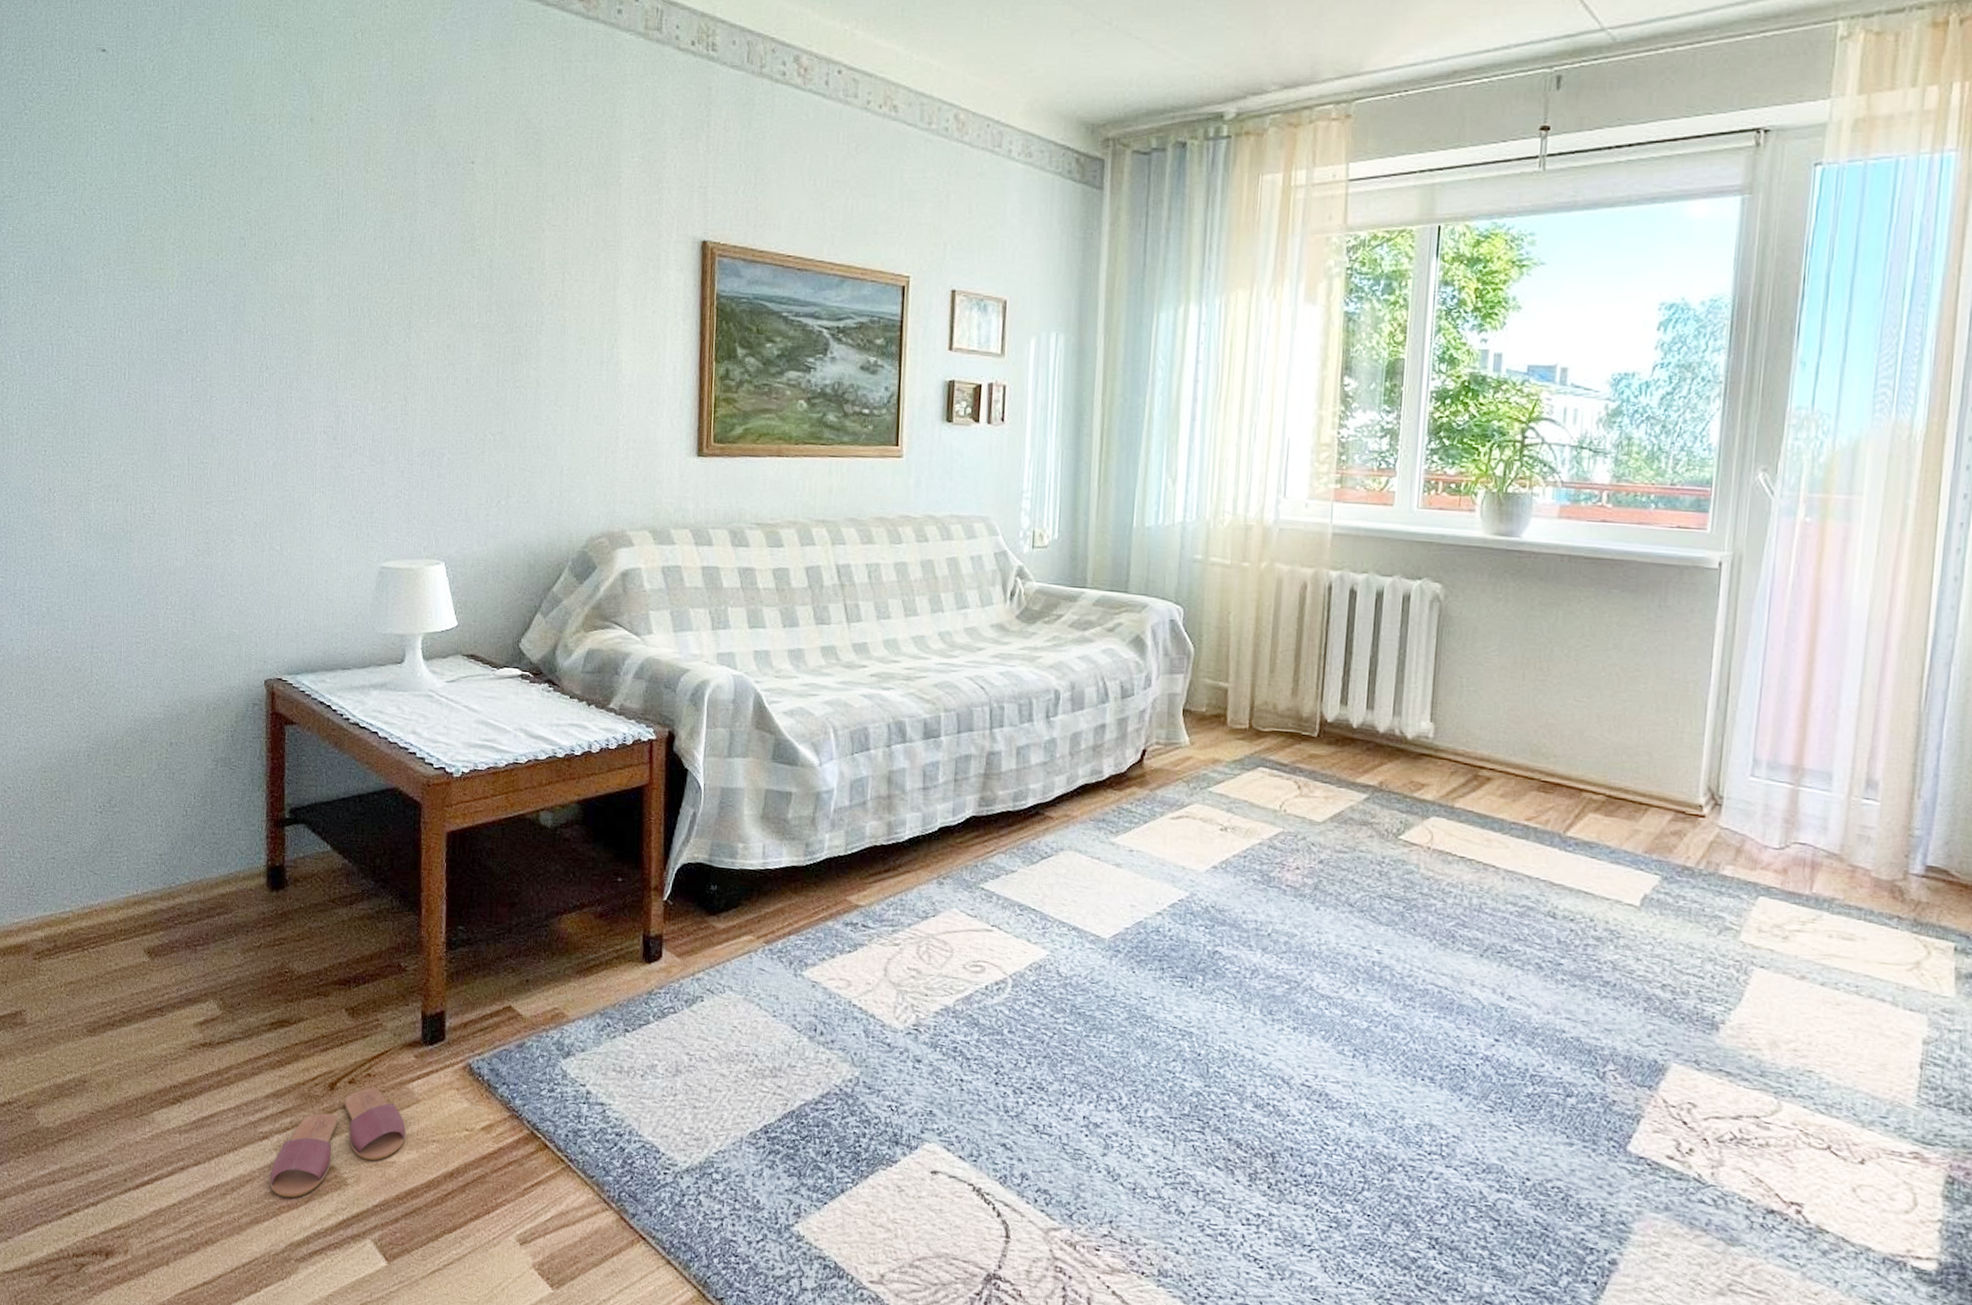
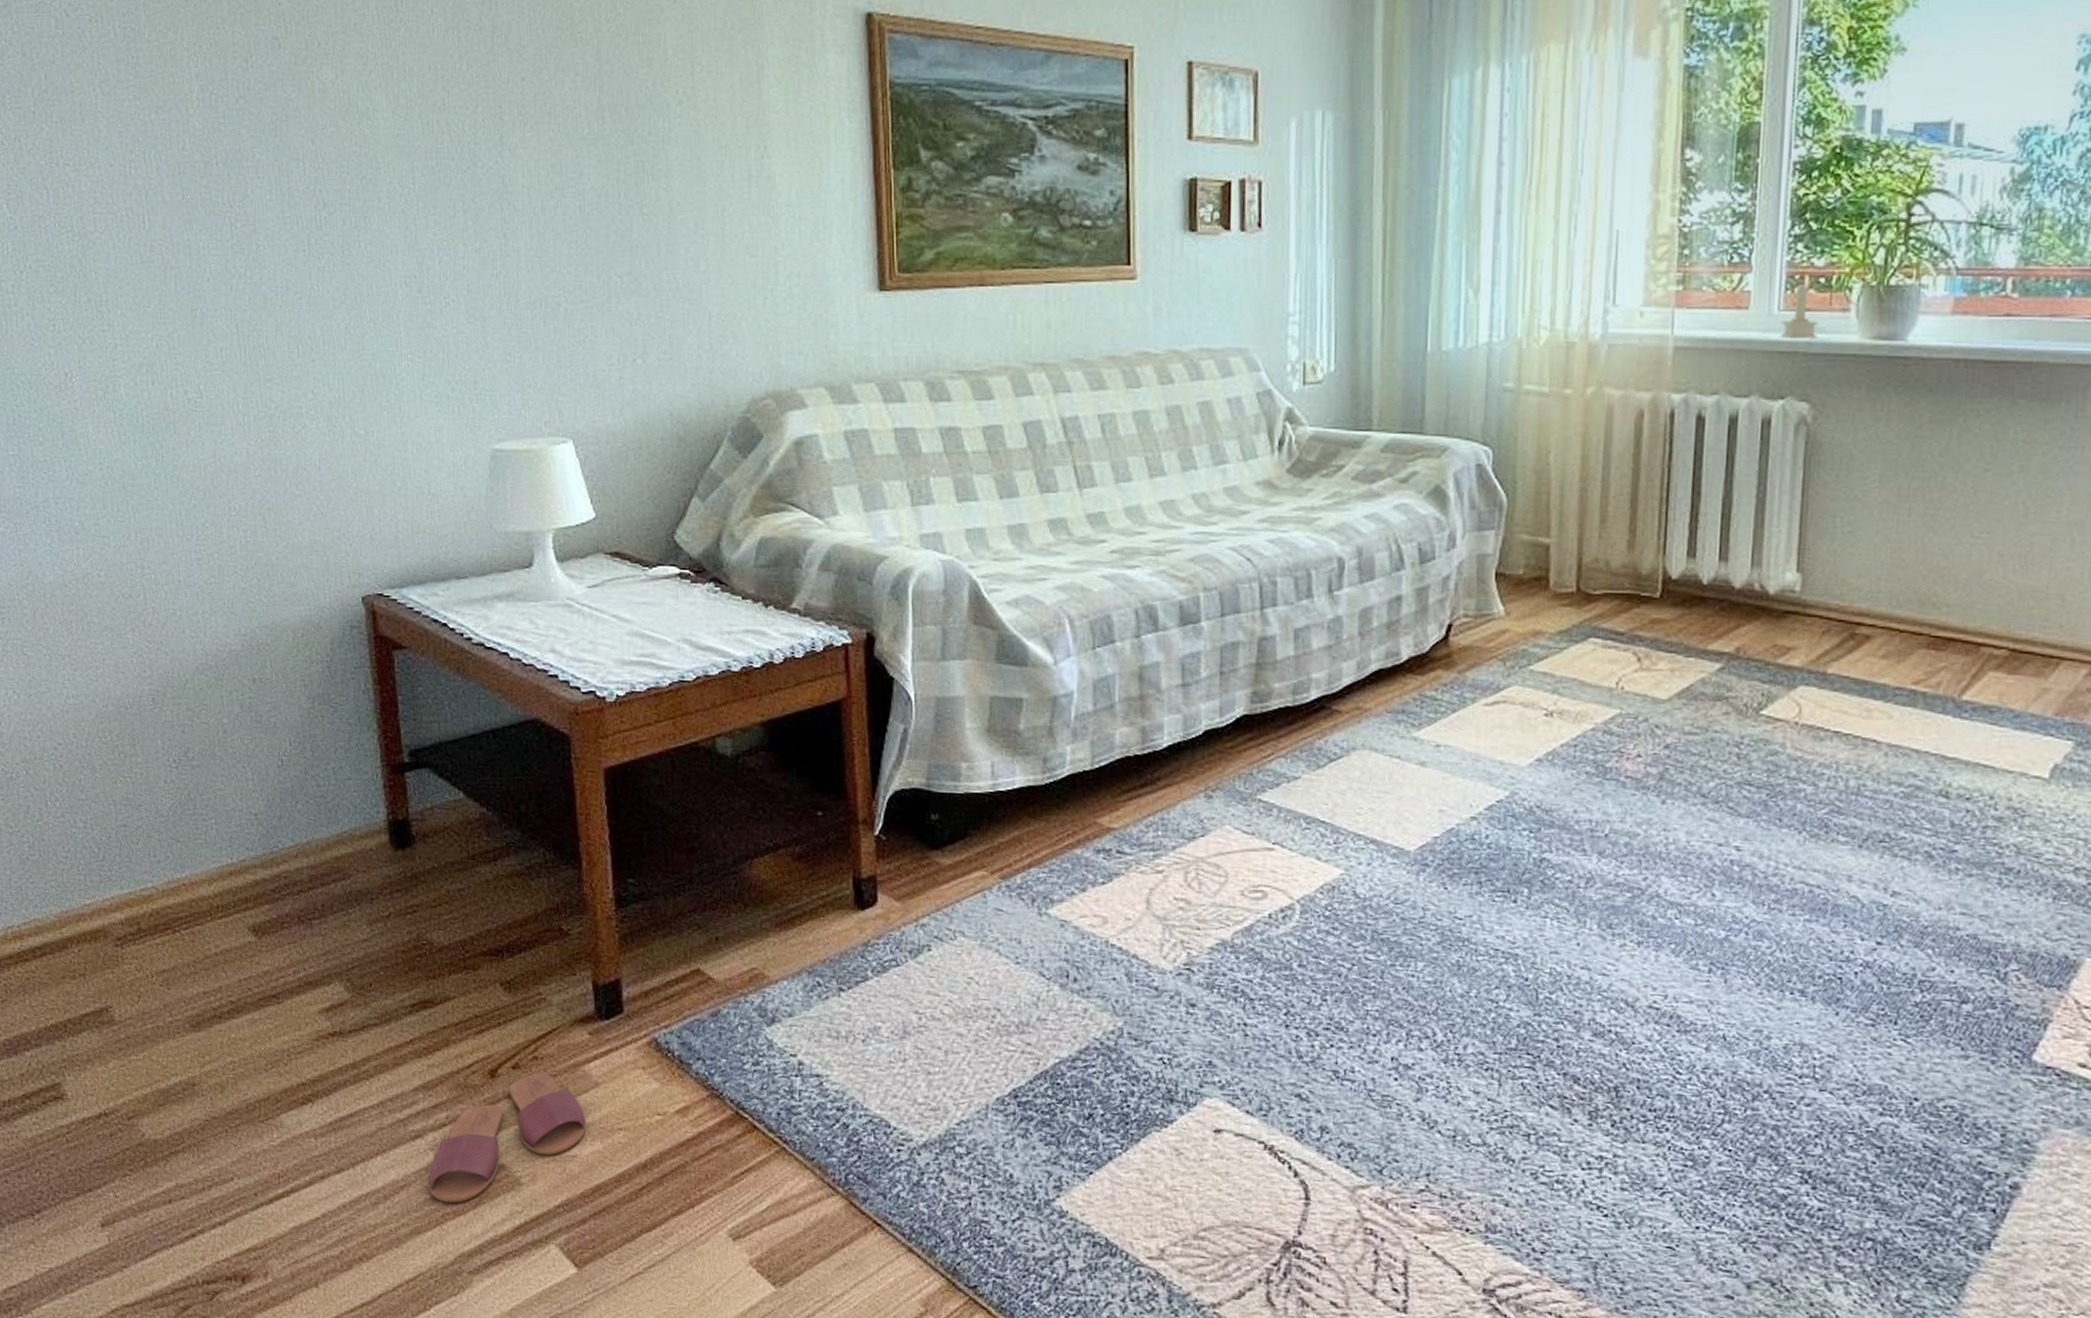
candle: none [1418,486,1450,532] -> present [1780,281,1818,338]

